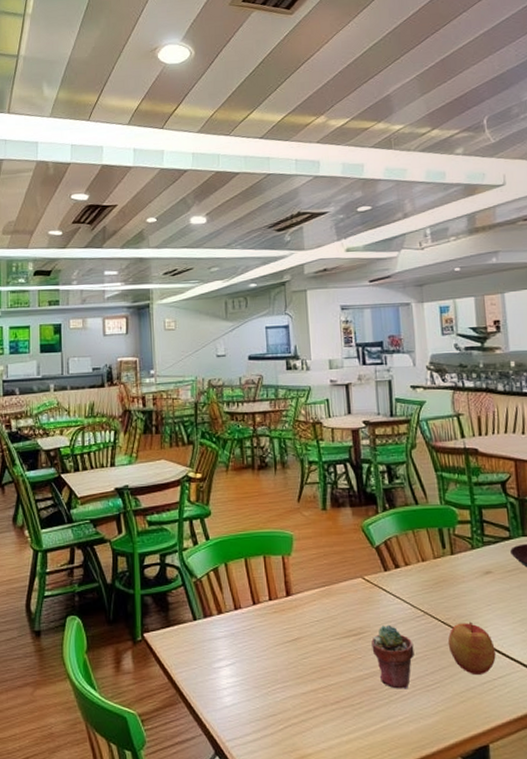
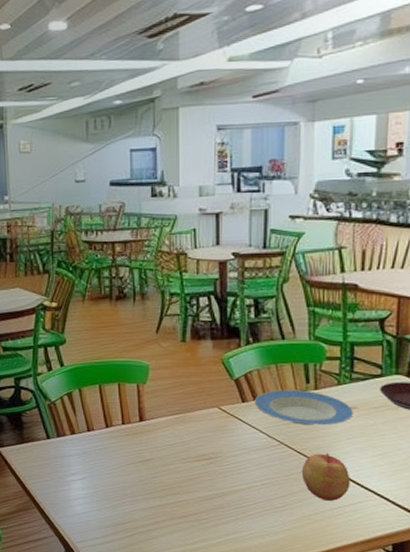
potted succulent: present [371,624,414,689] -> none [223,451,266,509]
plate: none [396,556,490,592] -> present [254,389,353,426]

